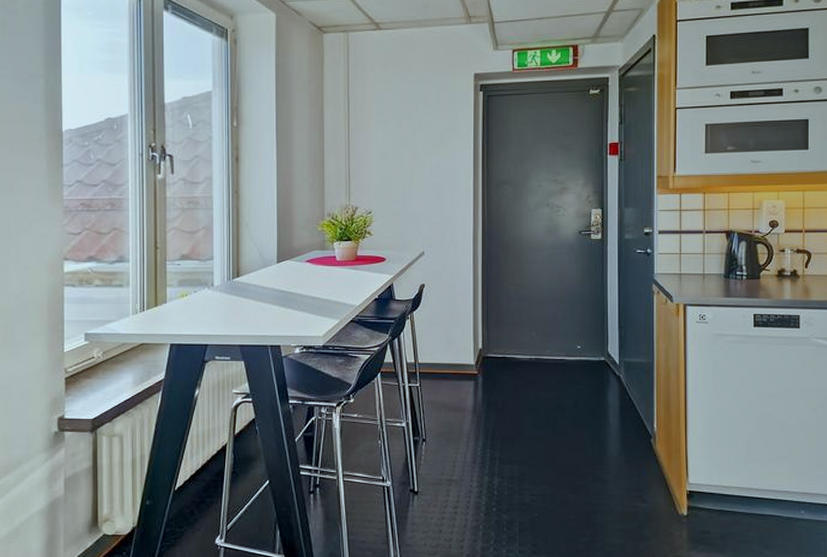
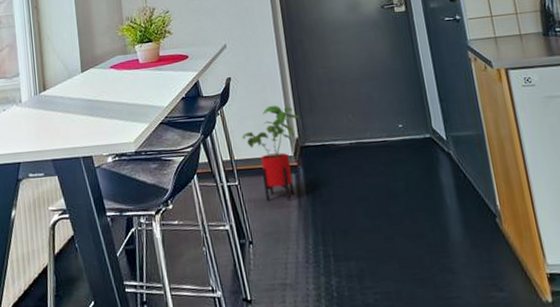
house plant: none [428,315,486,405] -> present [242,105,300,201]

